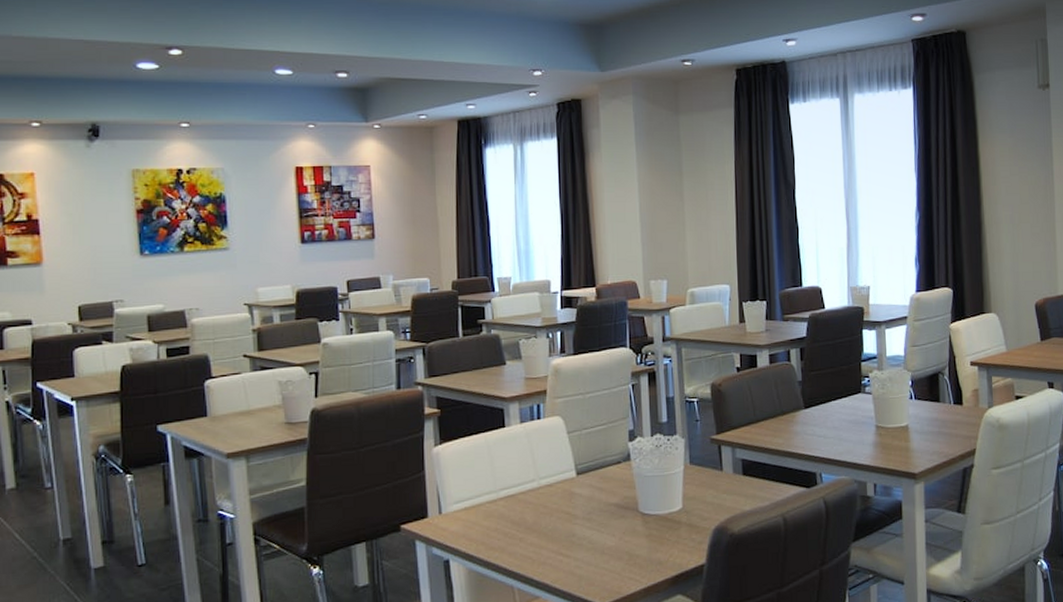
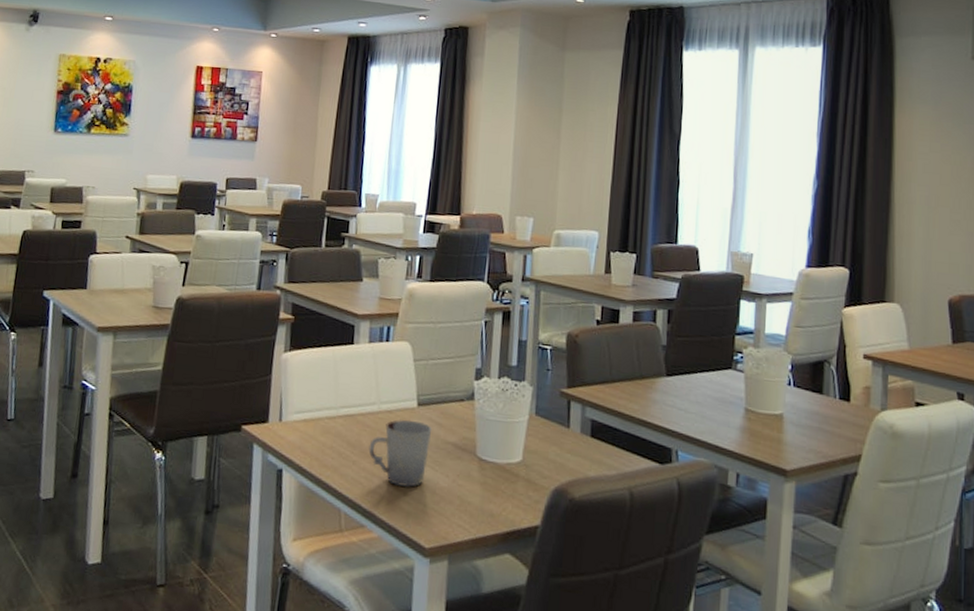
cup: none [534,490,594,553] -> present [368,420,432,487]

